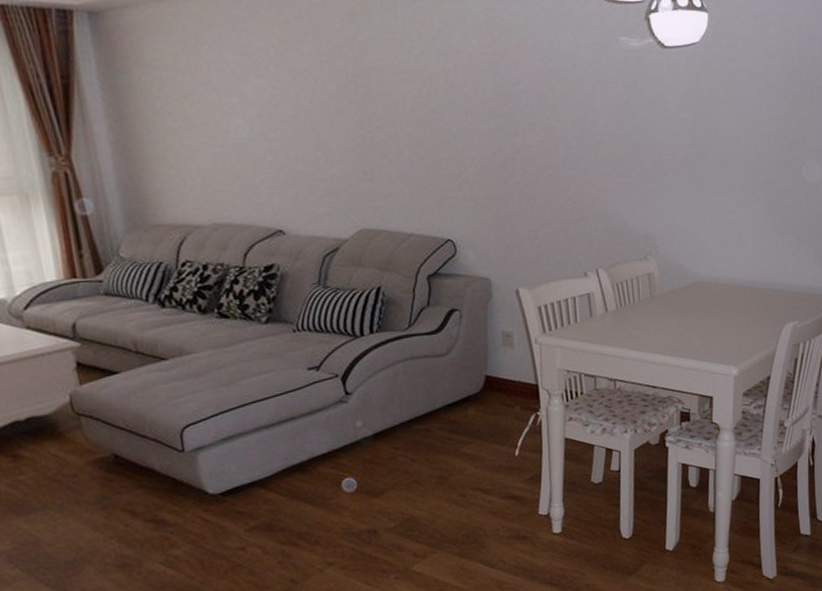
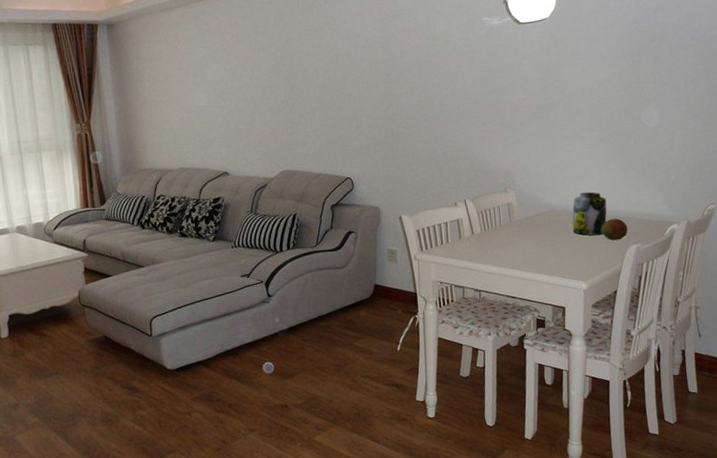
jar: none [722,260,762,312] -> present [572,192,607,236]
fruit: none [754,292,785,318] -> present [600,218,628,241]

